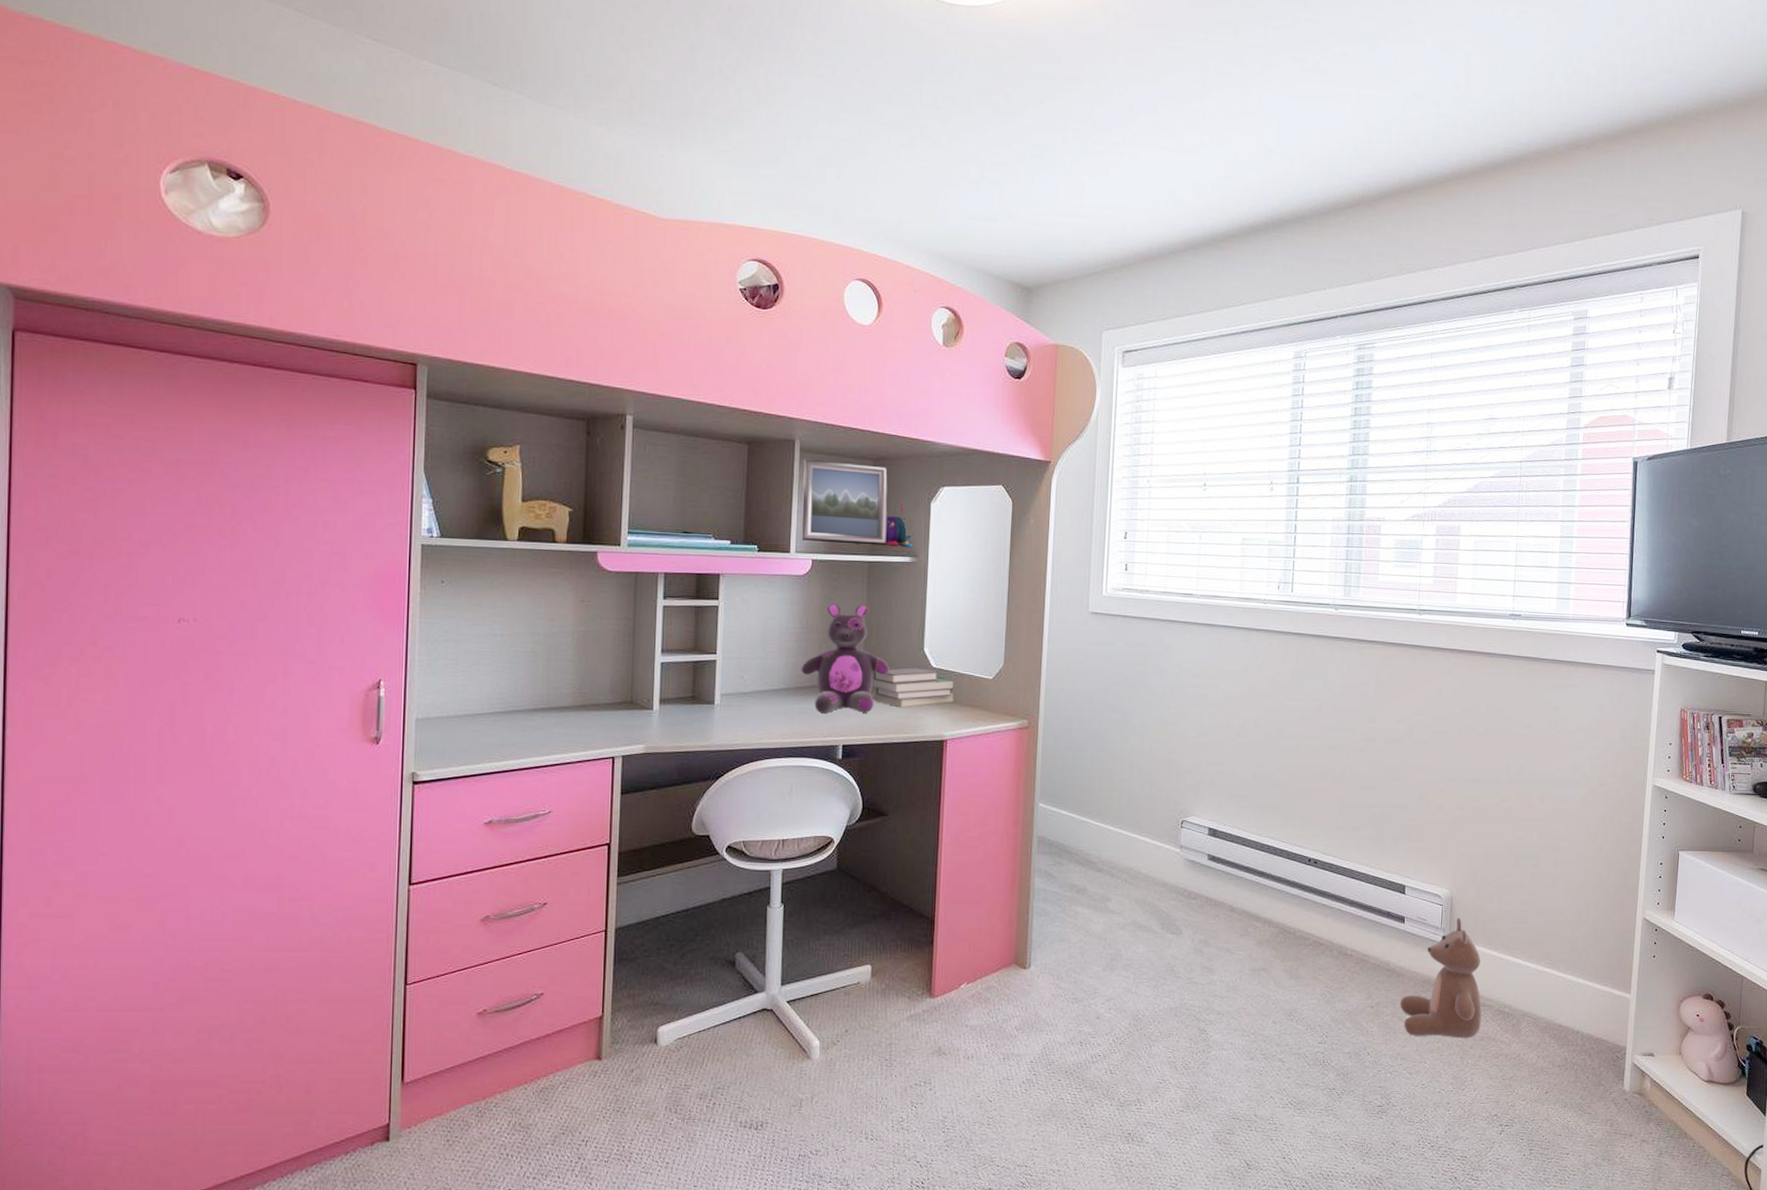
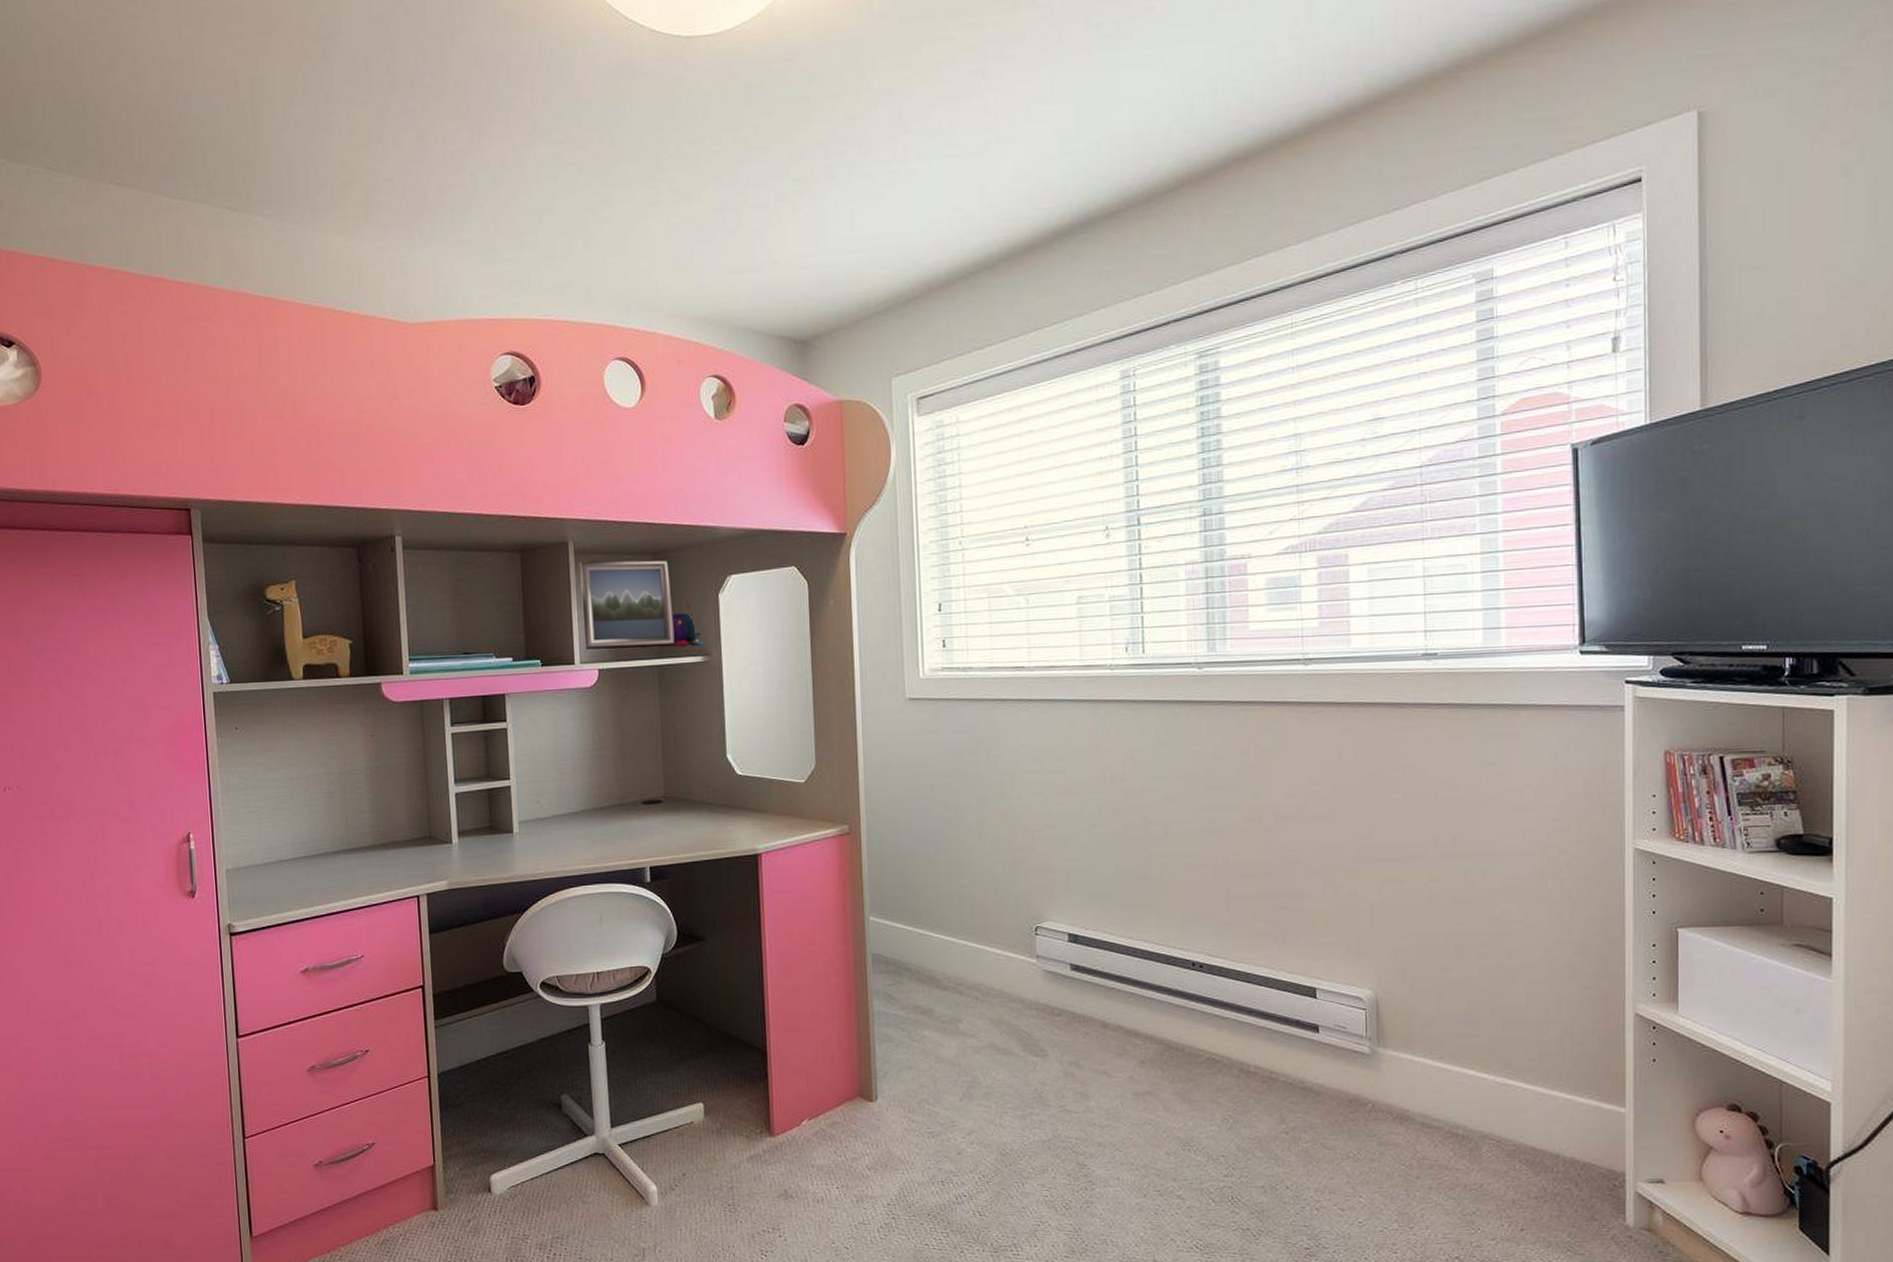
stuffed animal: present [801,603,890,714] -> none [598,713,692,835]
books: present [872,667,955,708] -> none [674,777,765,822]
teddy bear: present [1400,918,1482,1039] -> none [1321,1023,1428,1167]

